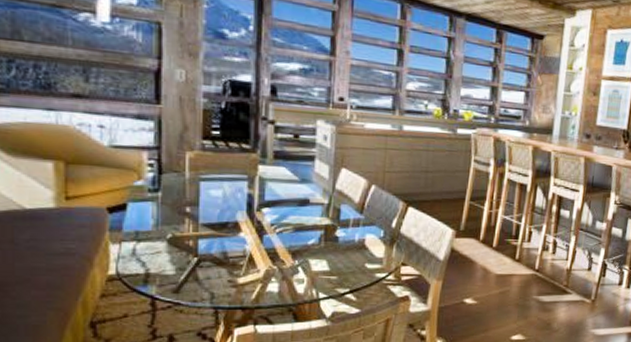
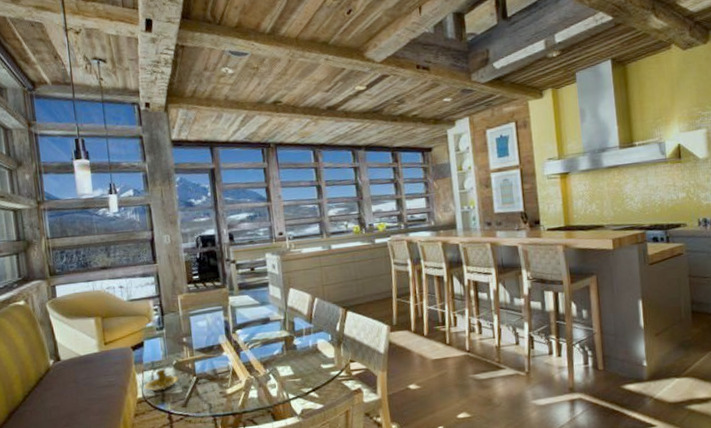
candlestick: none [119,241,174,270] -> present [144,368,180,392]

